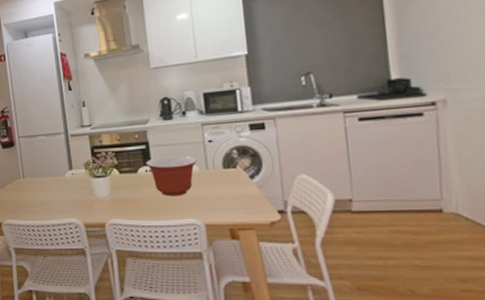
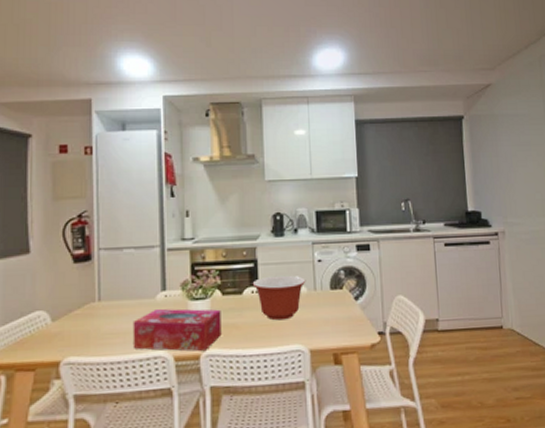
tissue box: none [49,184,122,221] -> present [133,308,222,352]

